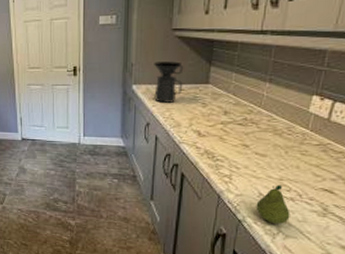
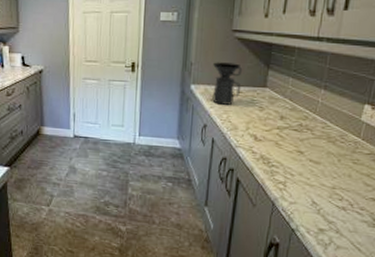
fruit: present [255,184,291,225] -> none [309,193,342,235]

